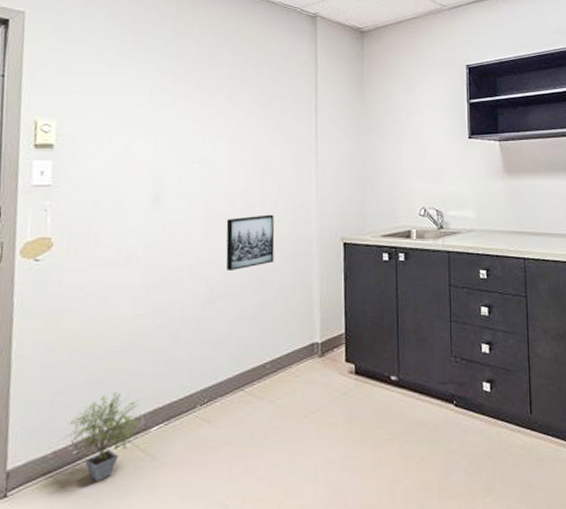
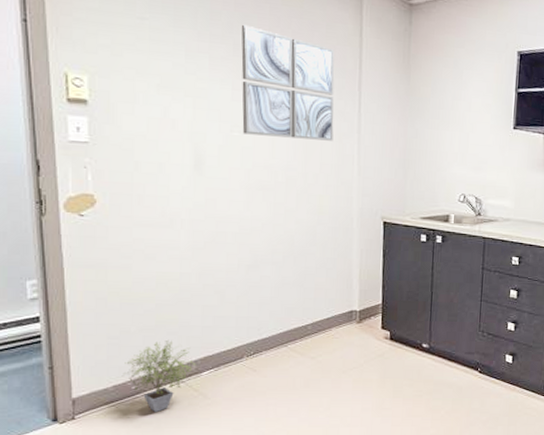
wall art: none [202,62,292,165] -> present [241,24,335,141]
wall art: present [226,214,275,270] -> none [268,188,316,240]

